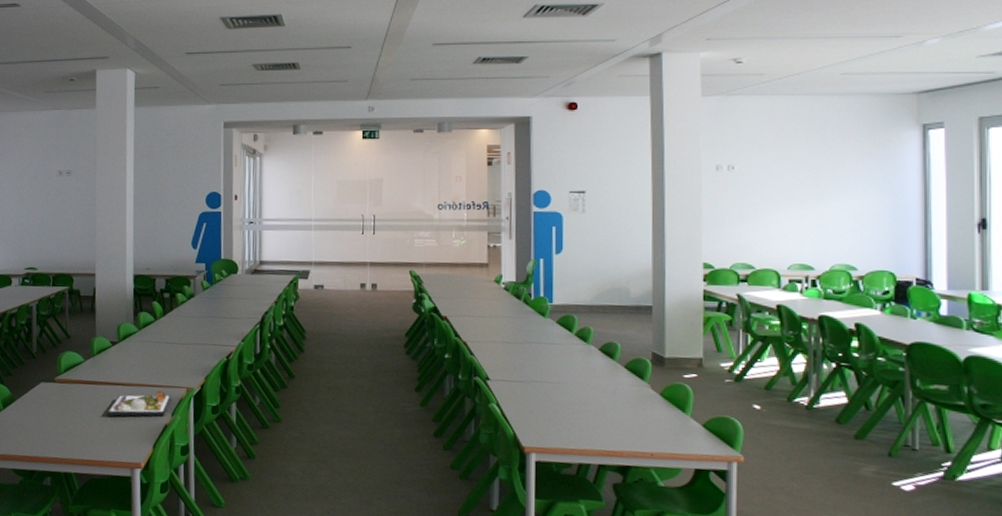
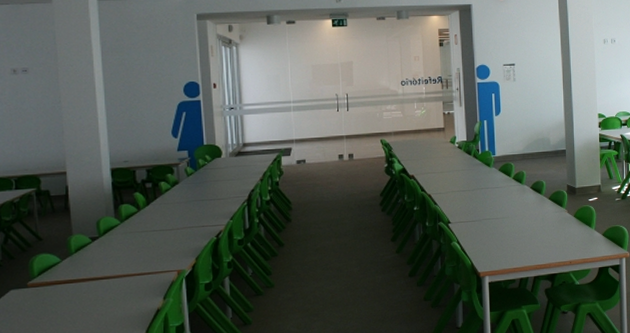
dinner plate: present [106,390,171,417] -> none [91,277,162,311]

